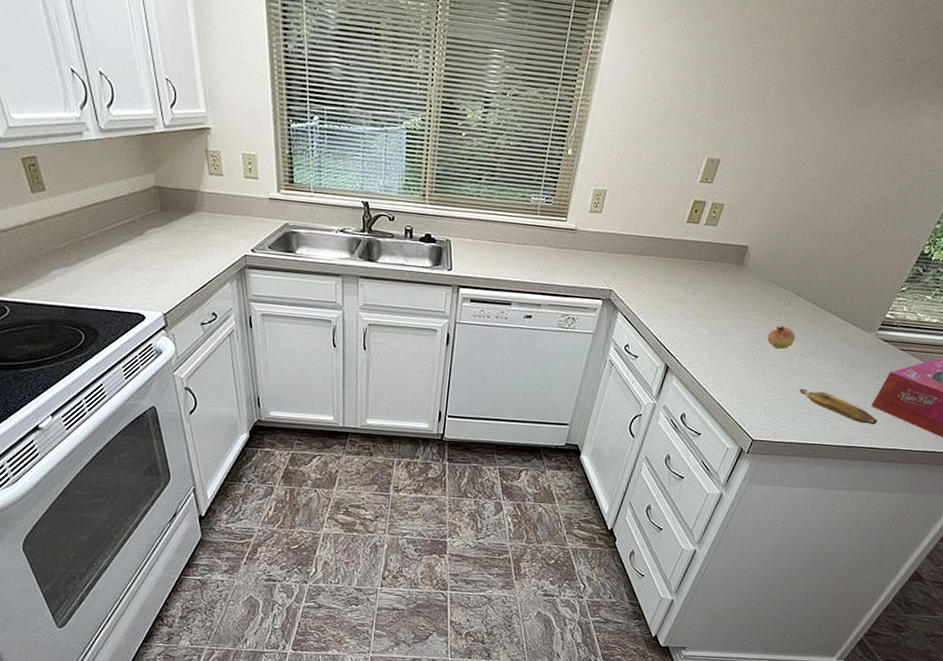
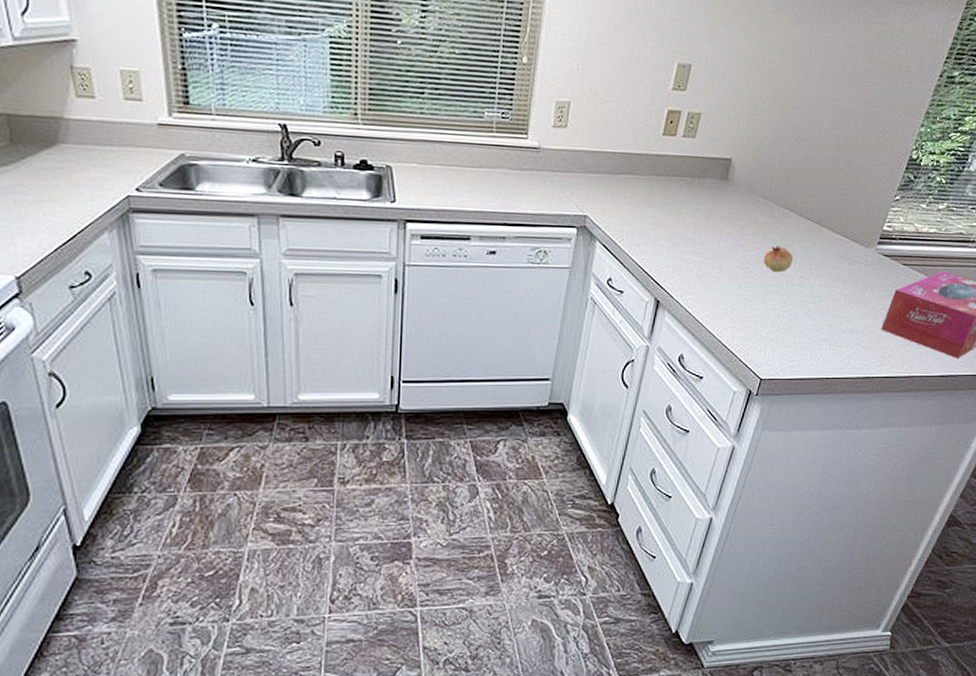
banana: present [800,388,877,425] -> none [805,315,889,350]

